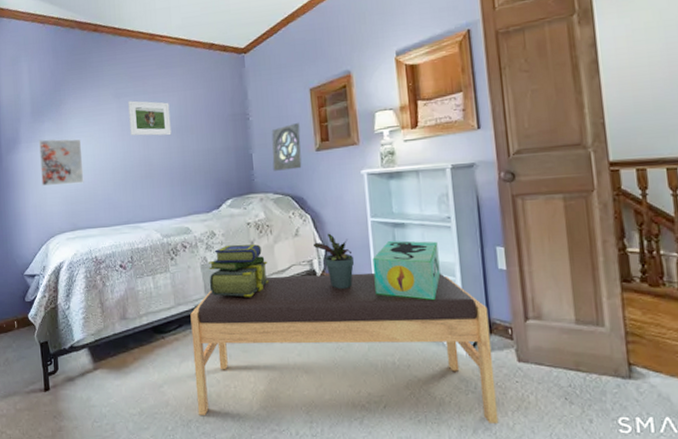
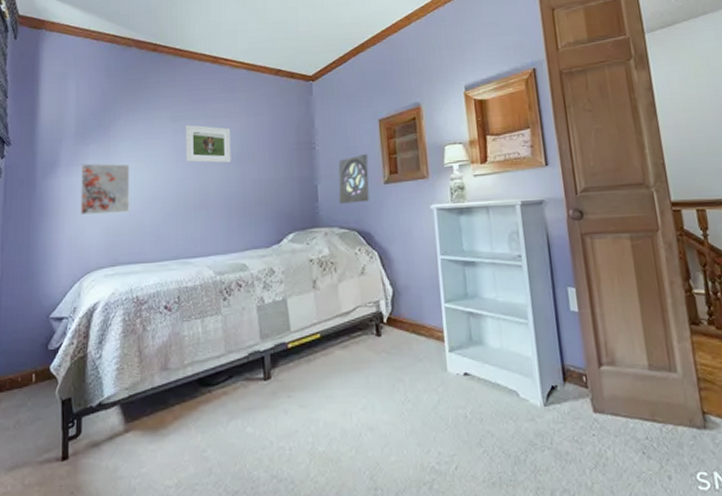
bench: present [190,272,499,423] -> none [242,315,577,485]
stack of books: present [208,244,269,297] -> none [265,283,332,343]
potted plant: present [313,233,354,289] -> none [380,271,423,333]
decorative box: present [372,240,441,300] -> none [442,280,513,345]

